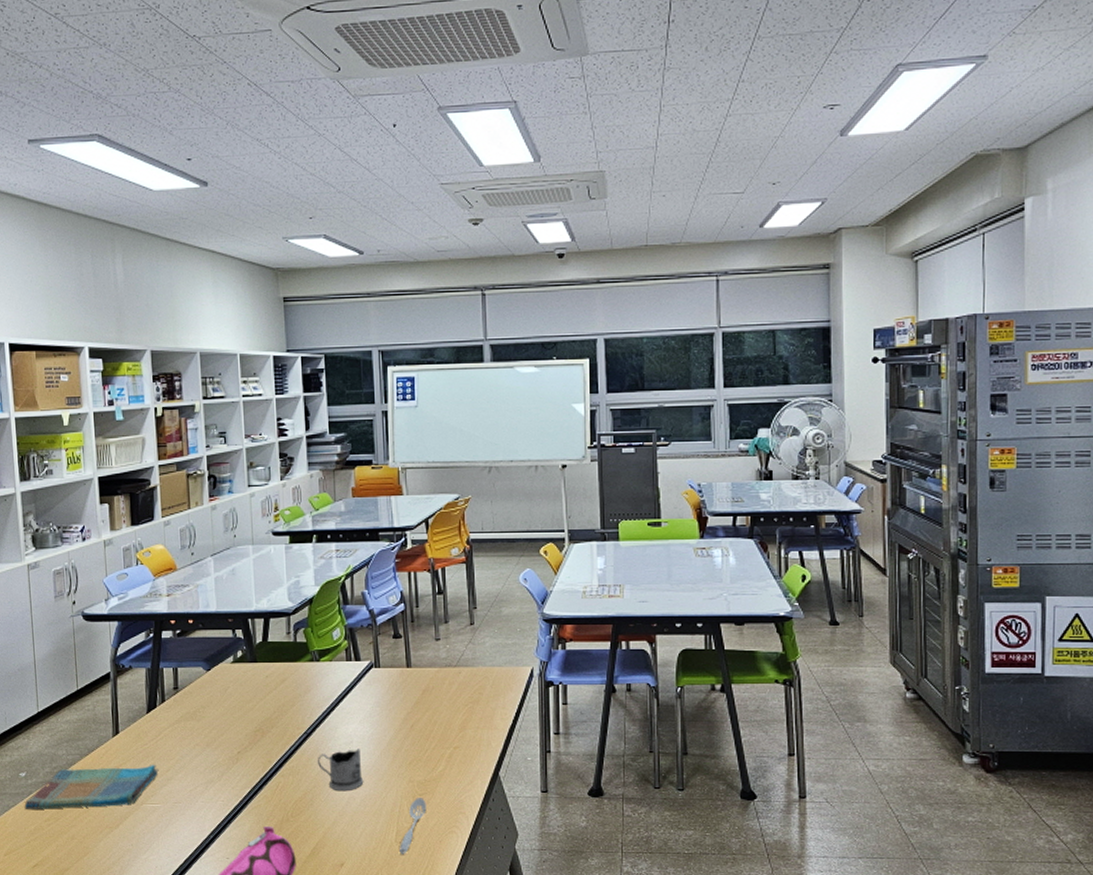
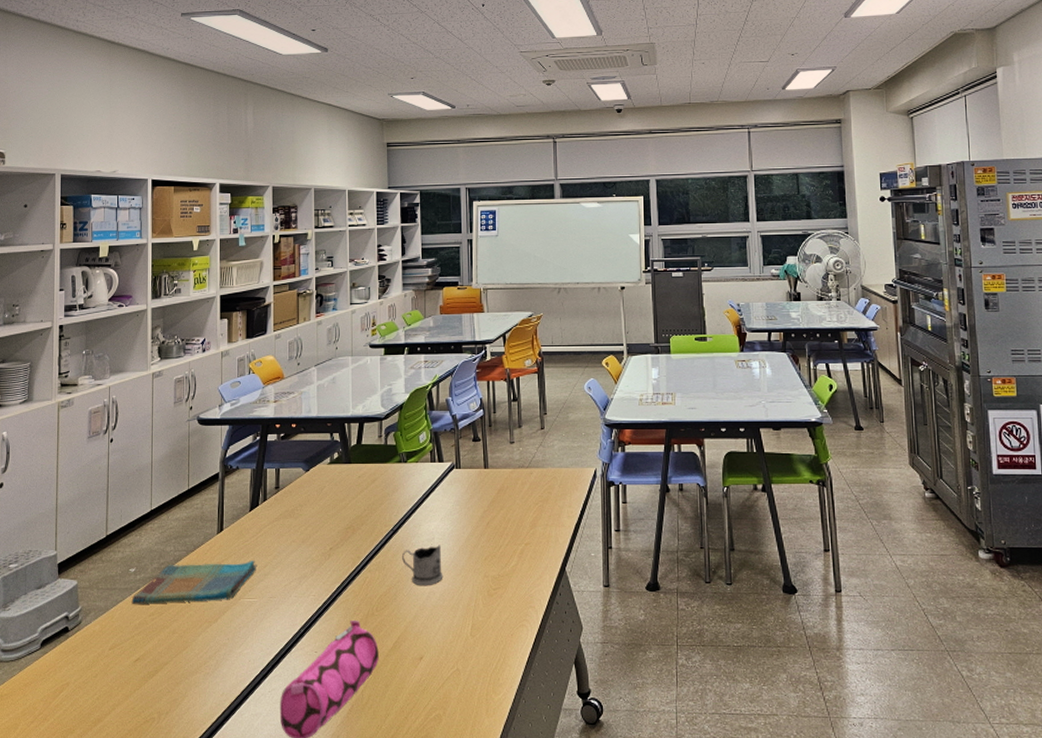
spoon: present [400,798,427,855] -> none [474,592,500,648]

